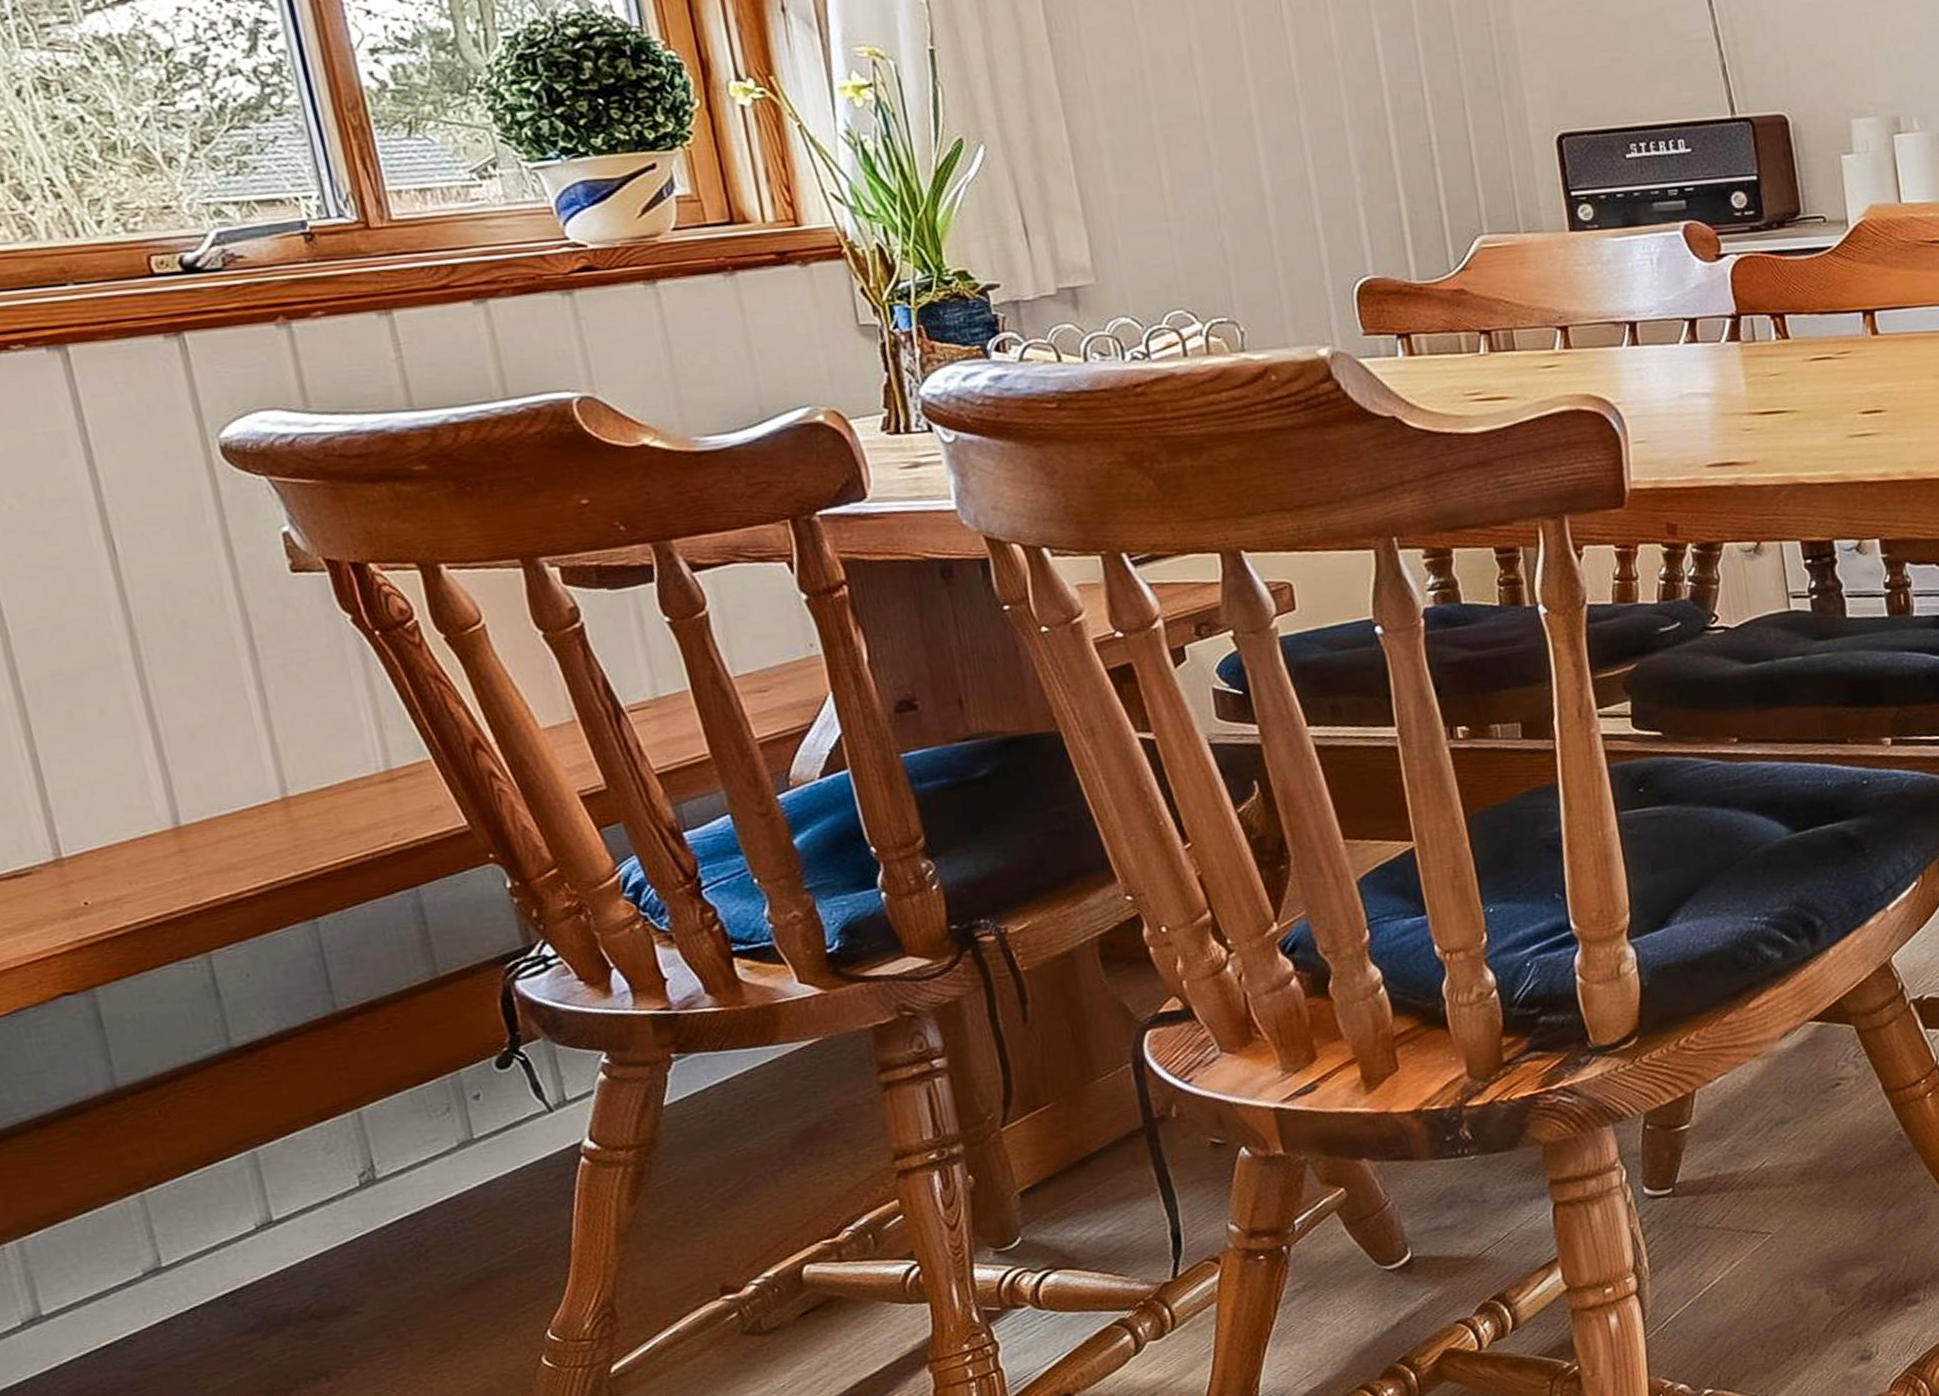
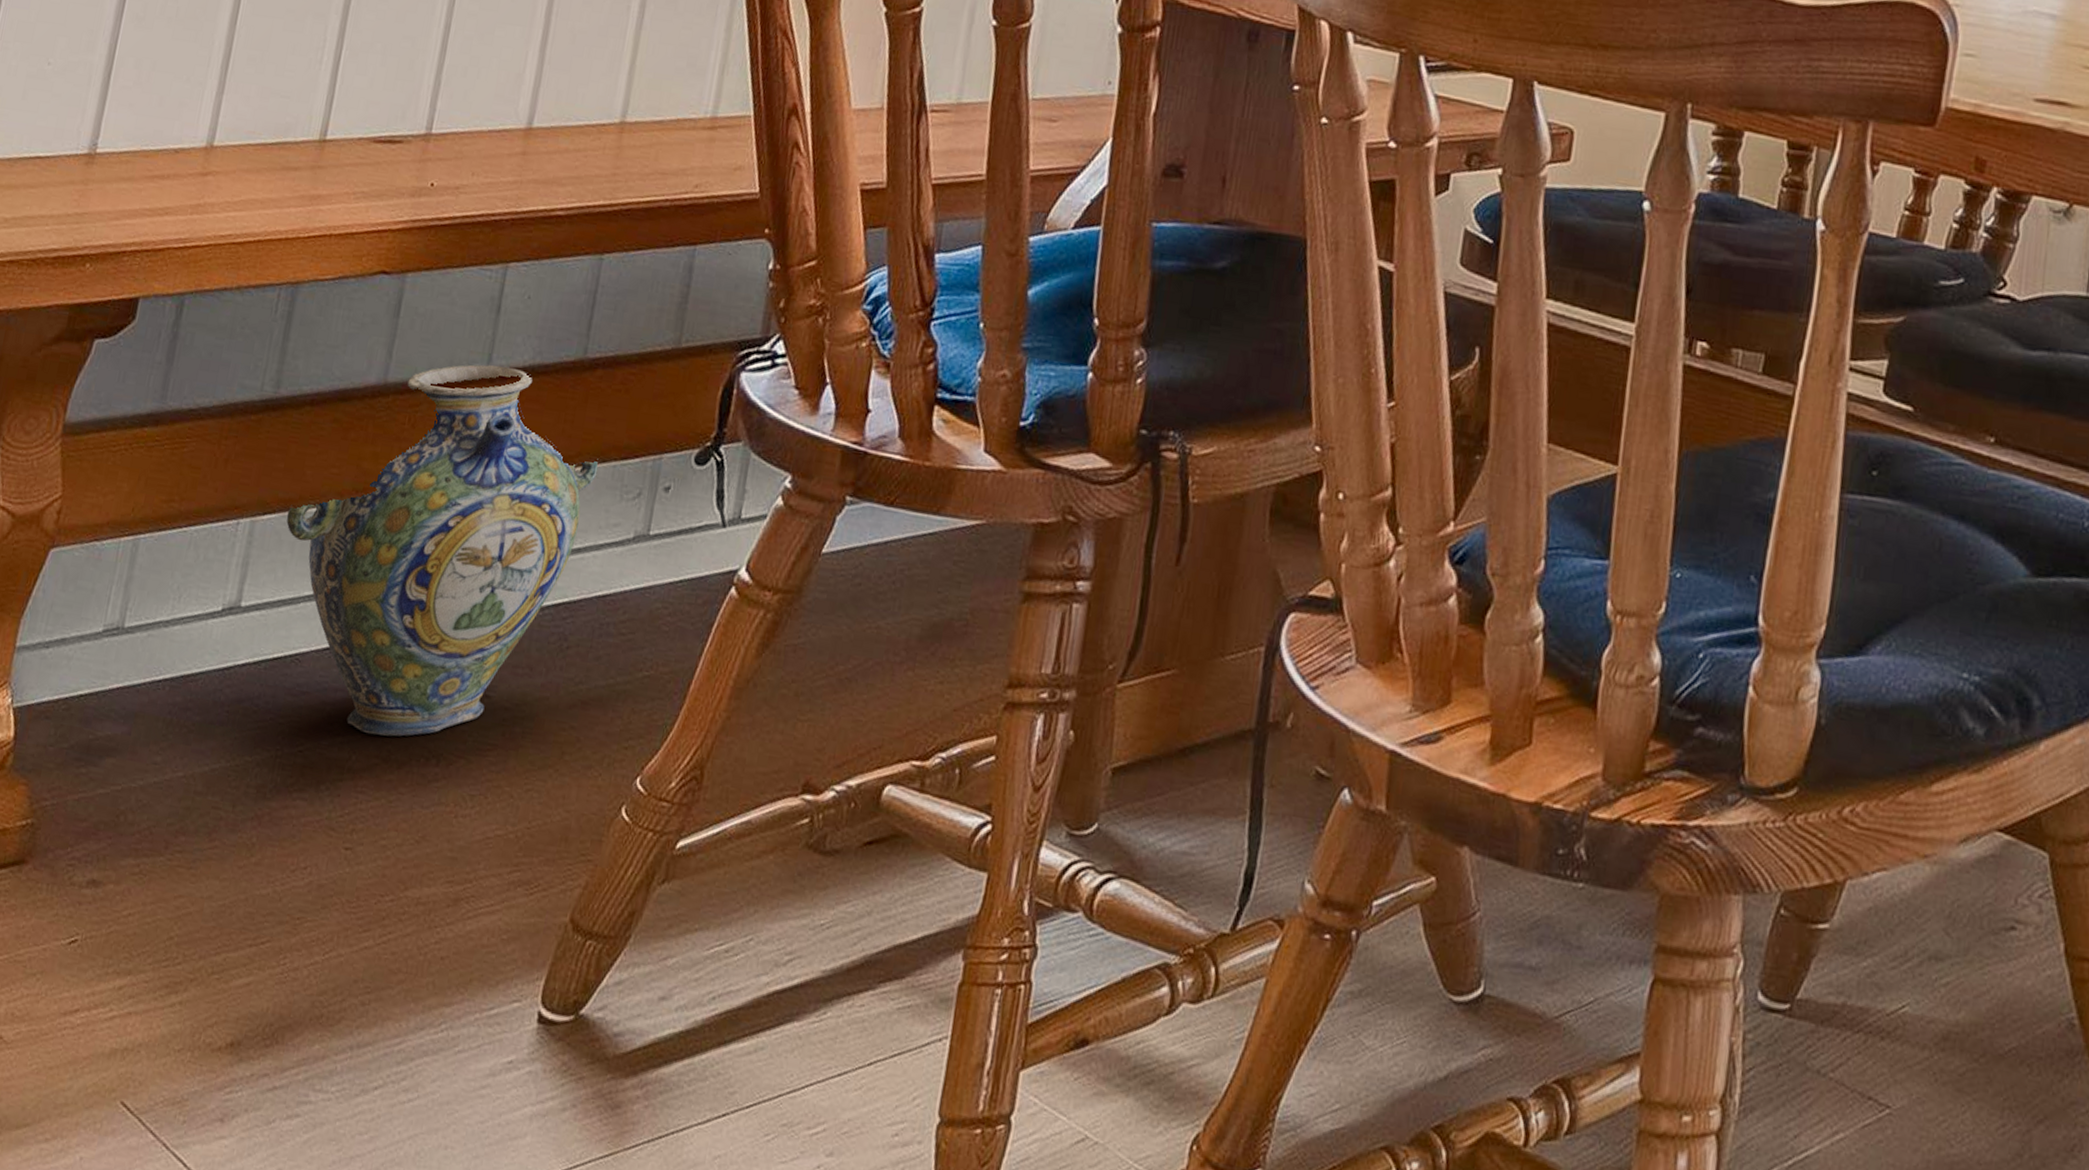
ceramic jug: none [56,1039,396,1378] -> present [286,364,599,737]

